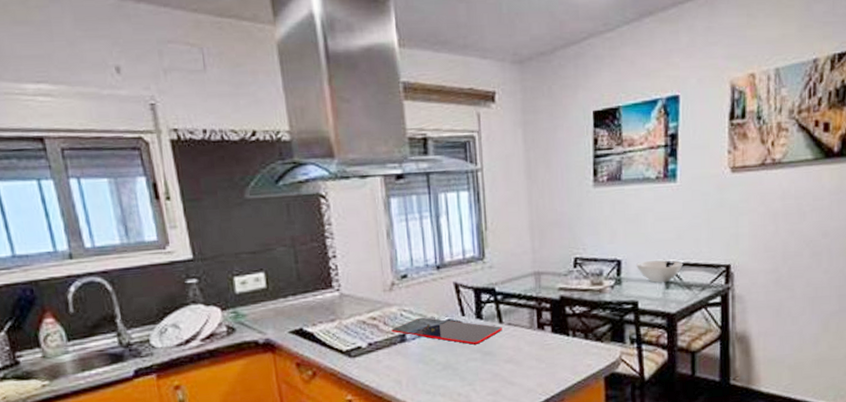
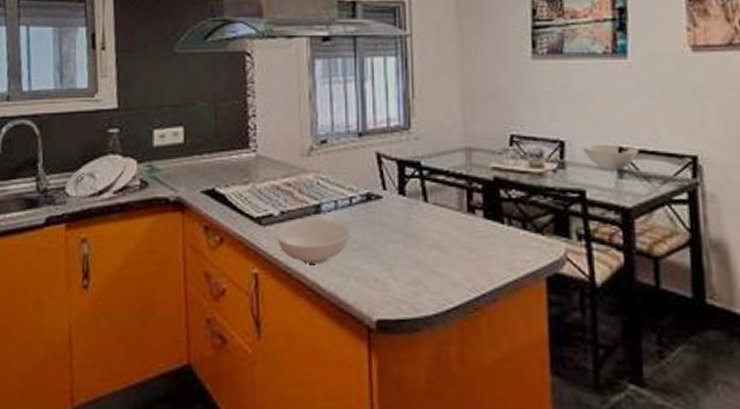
bowl: none [365,347,434,387] -> present [276,220,350,264]
cutting board: present [391,317,502,345] -> none [306,187,427,224]

